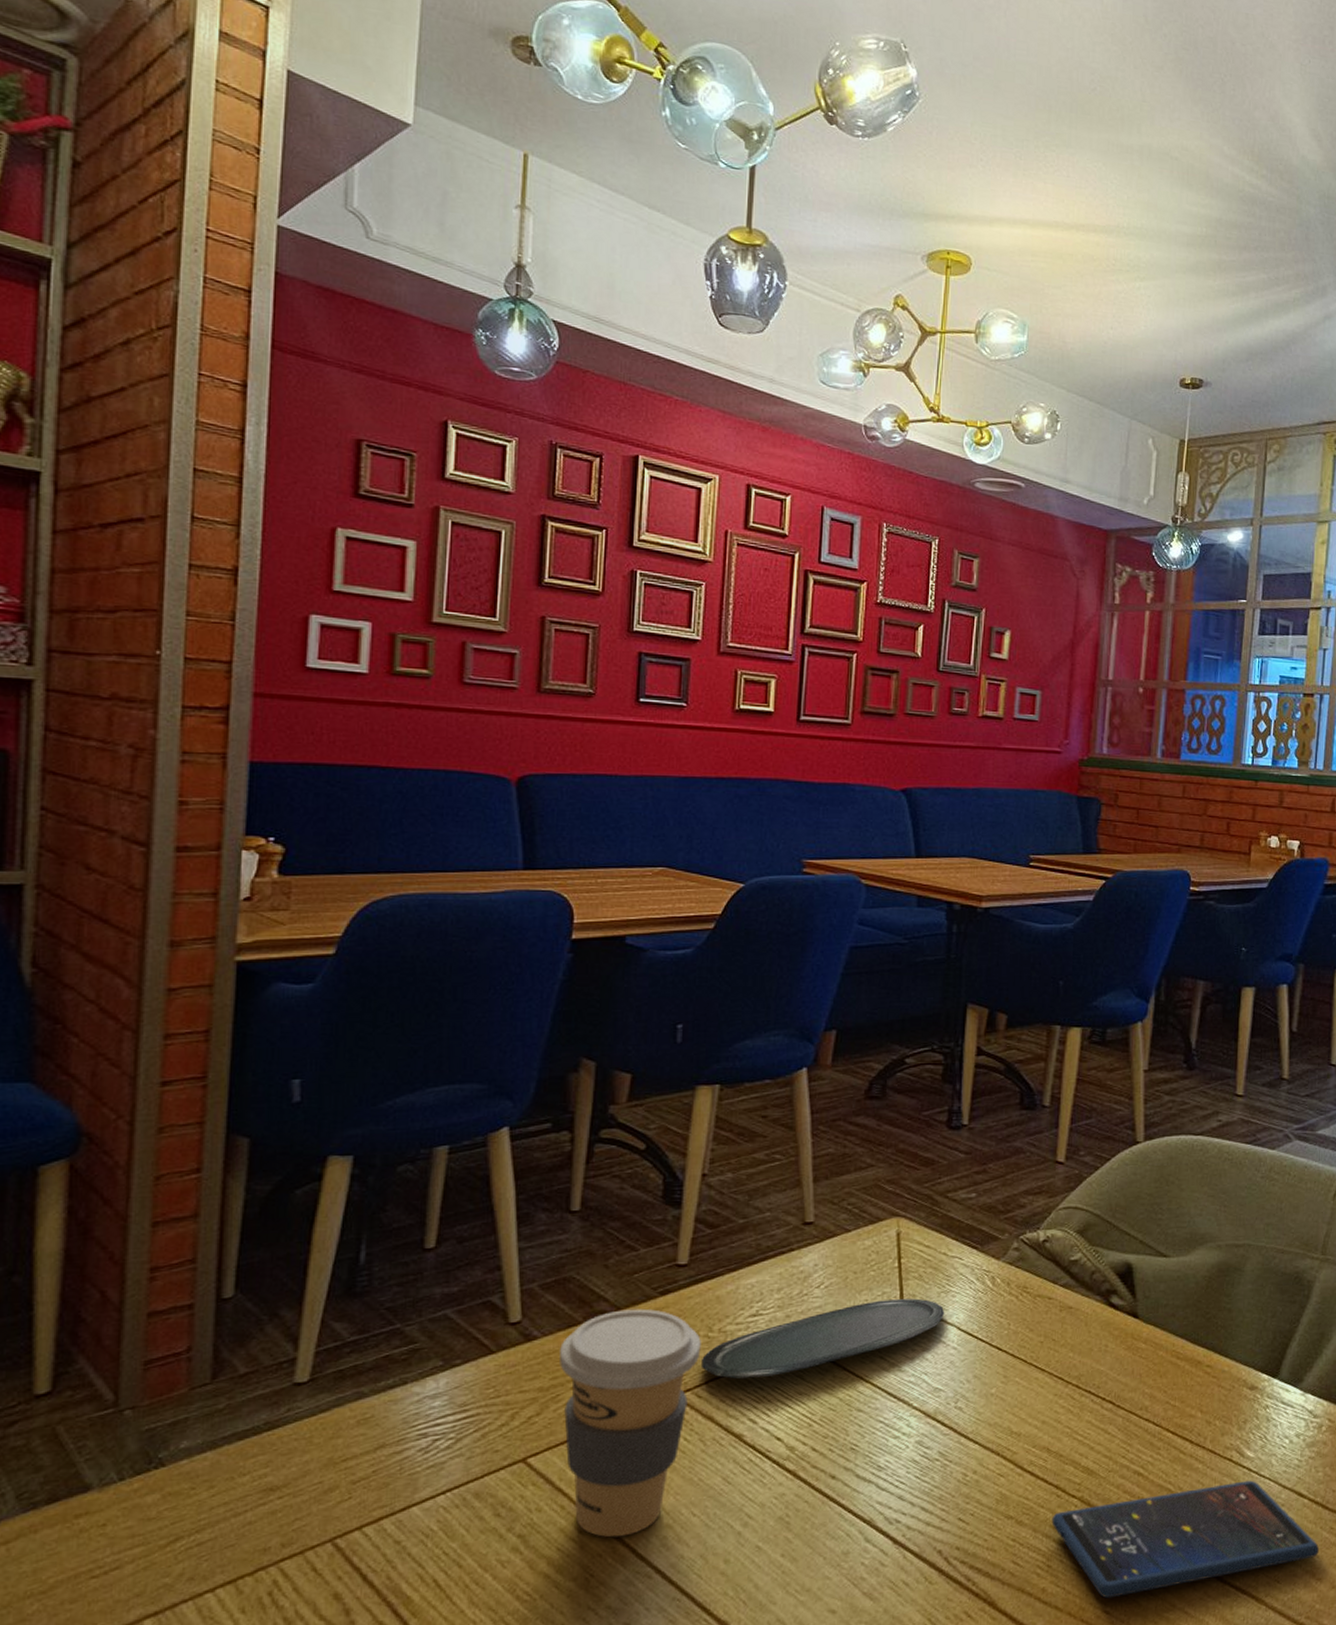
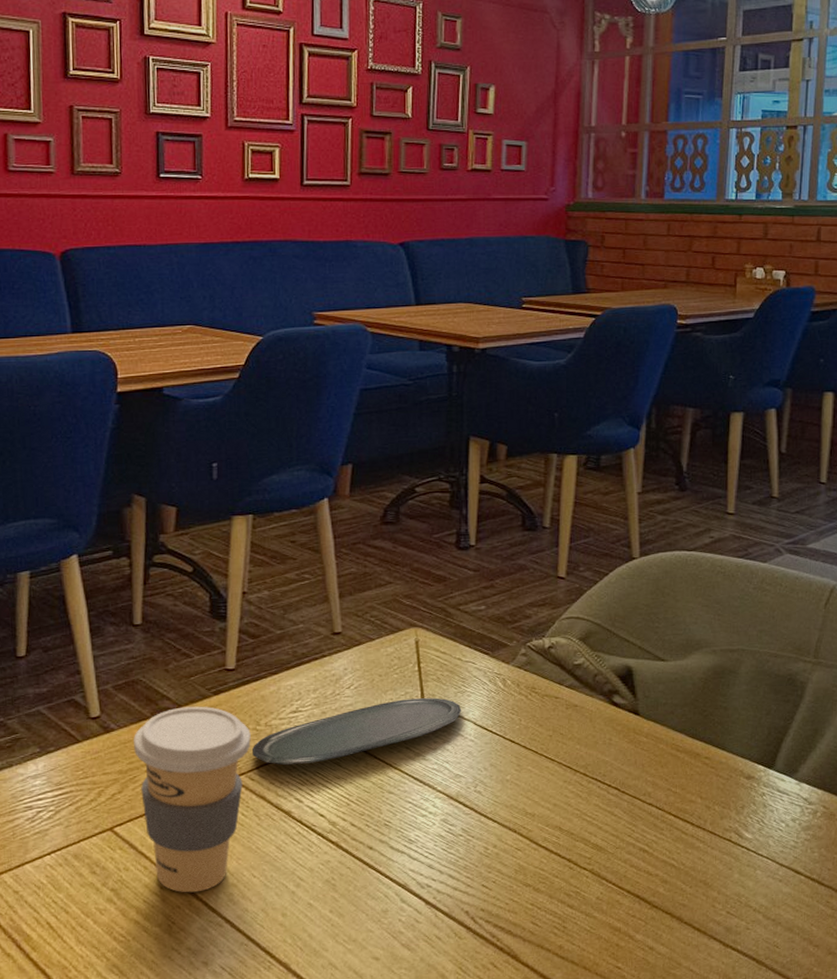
smartphone: present [1051,1480,1319,1599] -> none [565,858,816,956]

